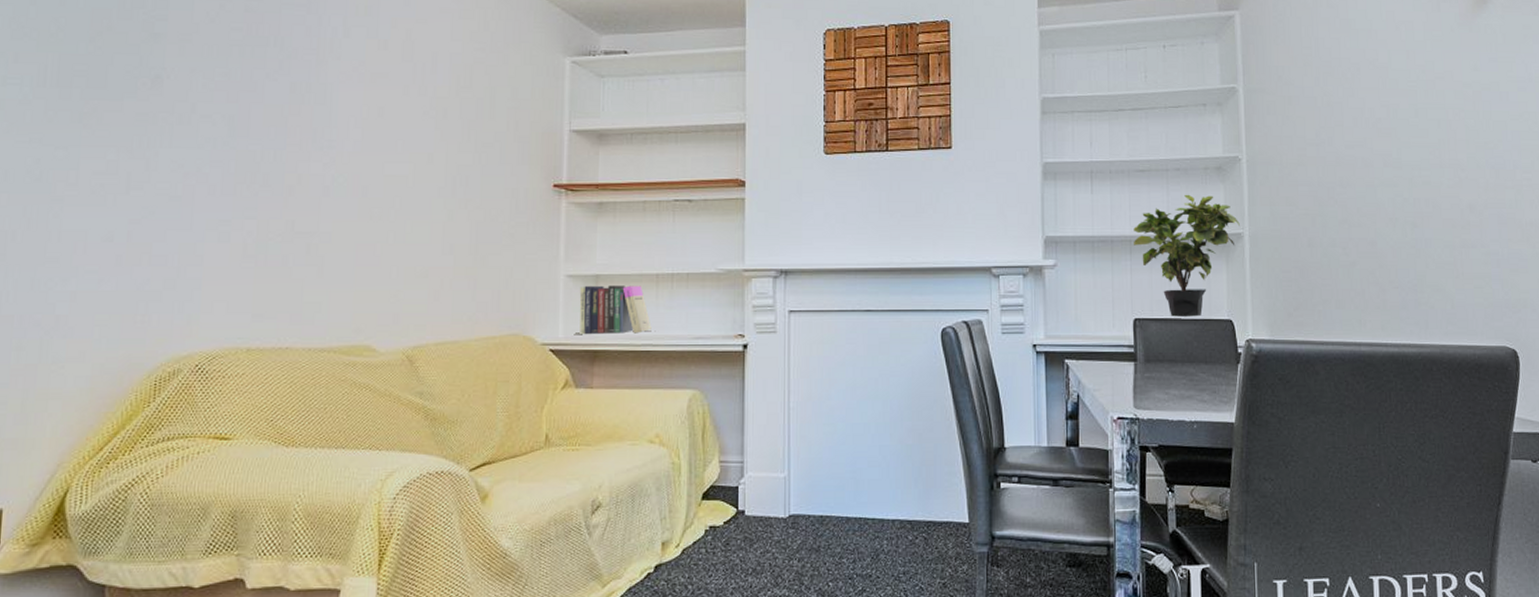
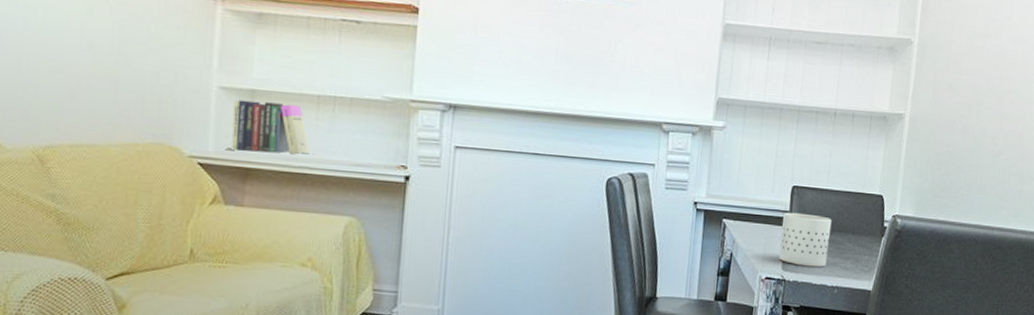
mug: none [1127,346,1182,402] -> present [779,212,832,267]
potted plant: present [1133,194,1240,317] -> none [802,70,903,190]

